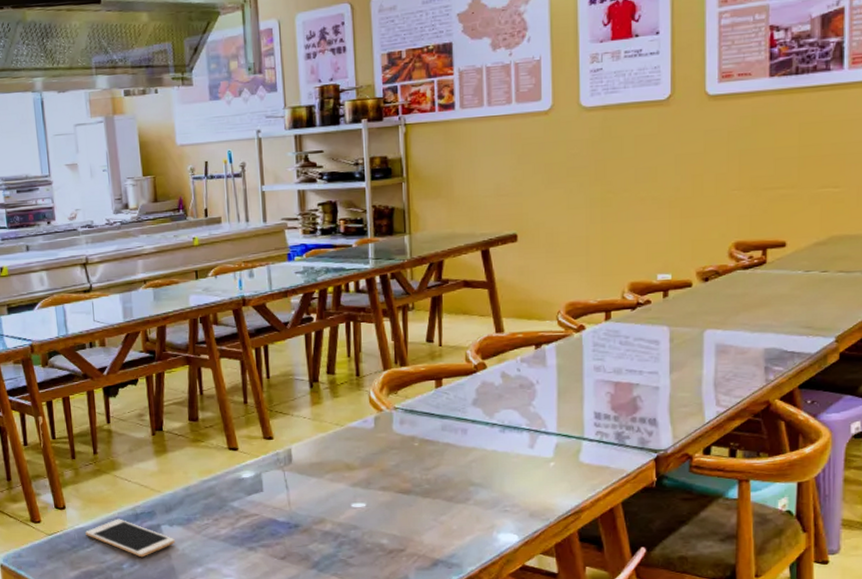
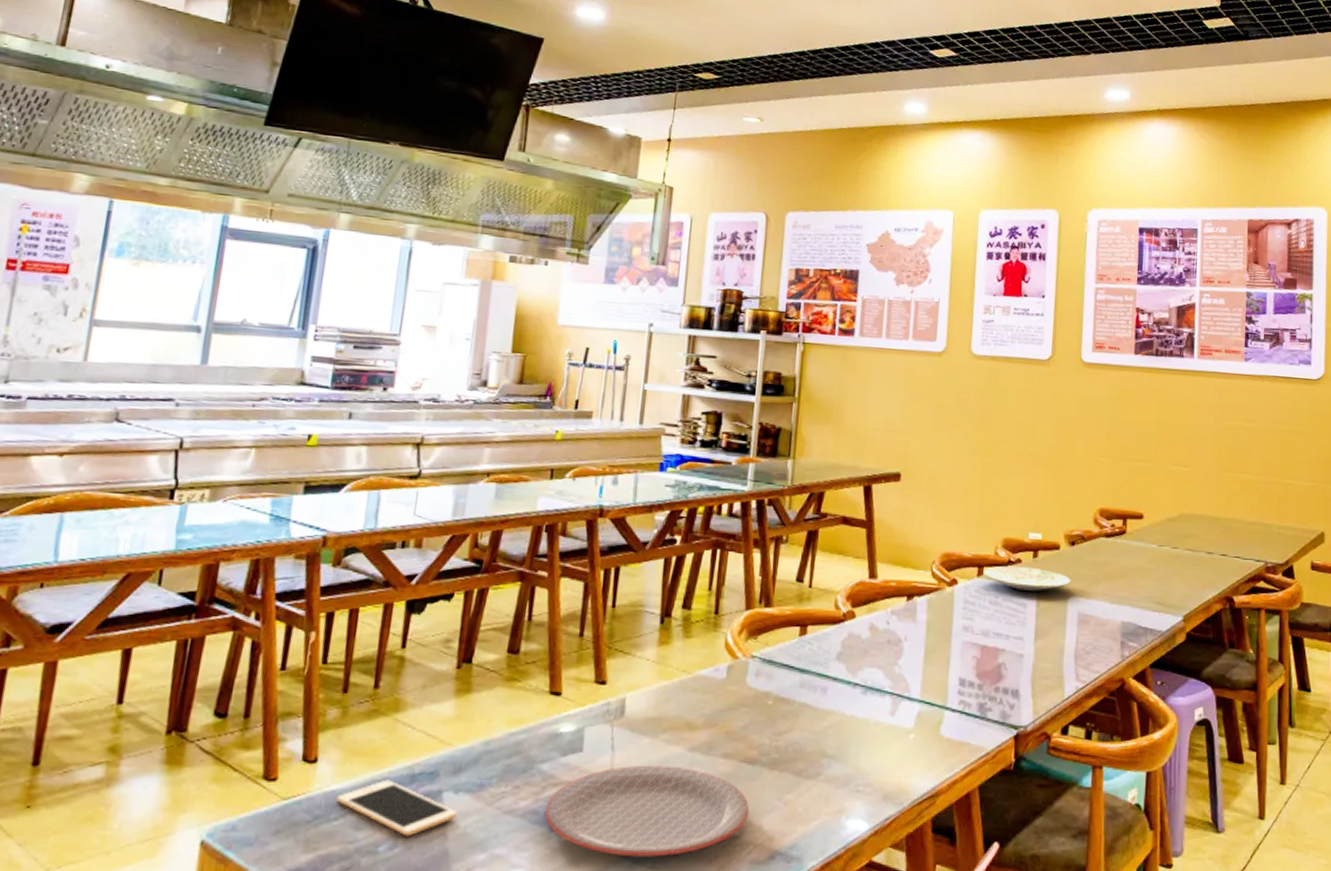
plate: none [241,498,411,567] -> present [544,765,750,857]
plate: none [611,306,706,330] -> present [983,565,1071,592]

